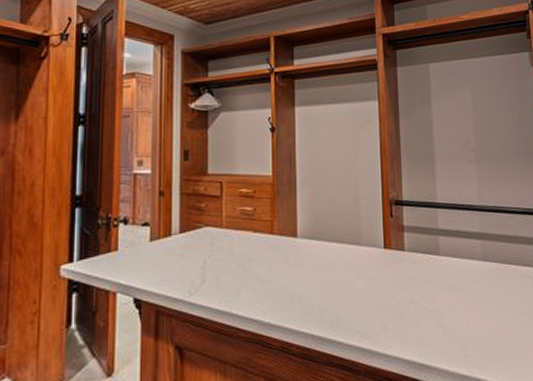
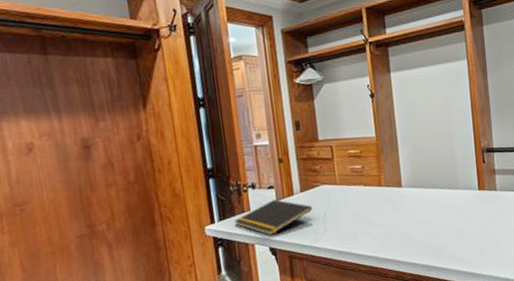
notepad: none [96,239,192,283] -> present [234,199,313,235]

